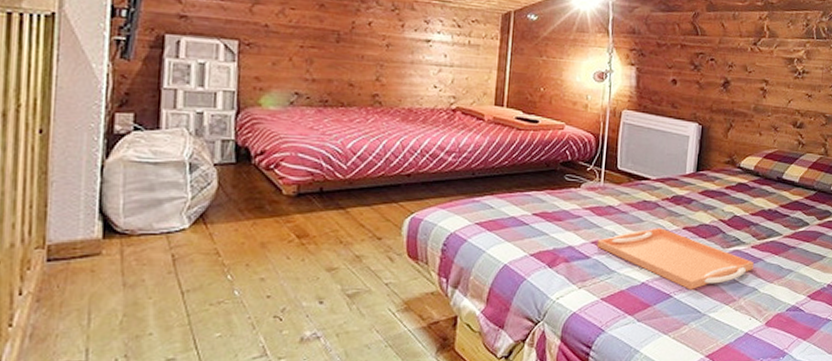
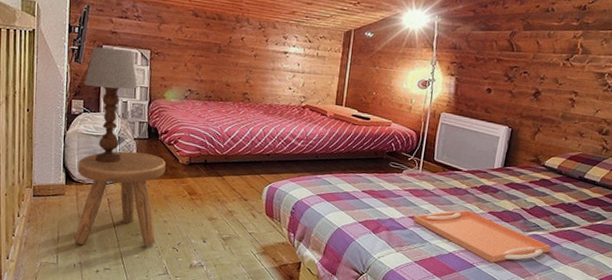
stool: none [117,183,263,327] -> present [75,151,166,246]
table lamp: none [134,36,219,203] -> present [83,46,137,163]

